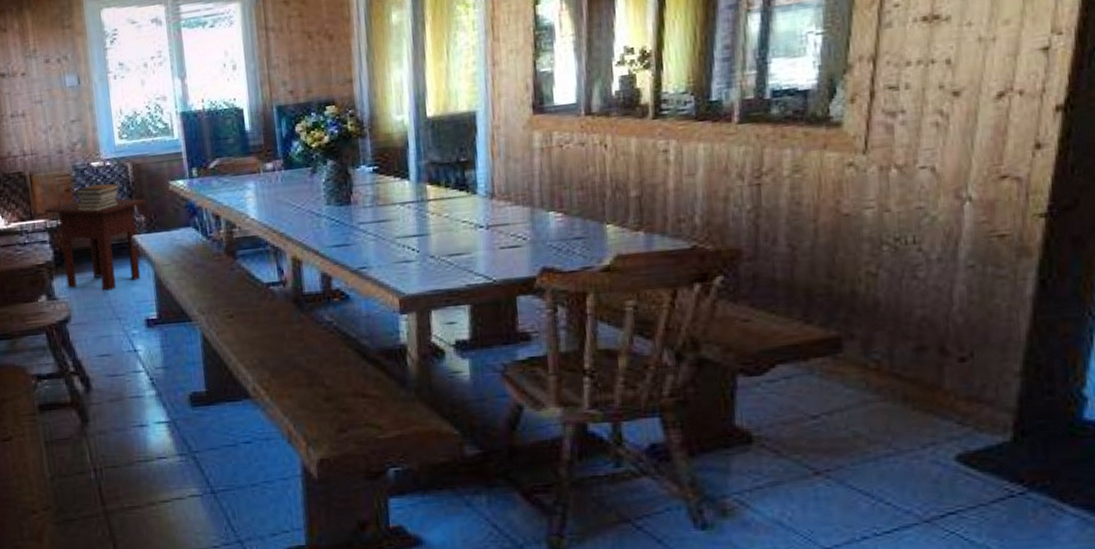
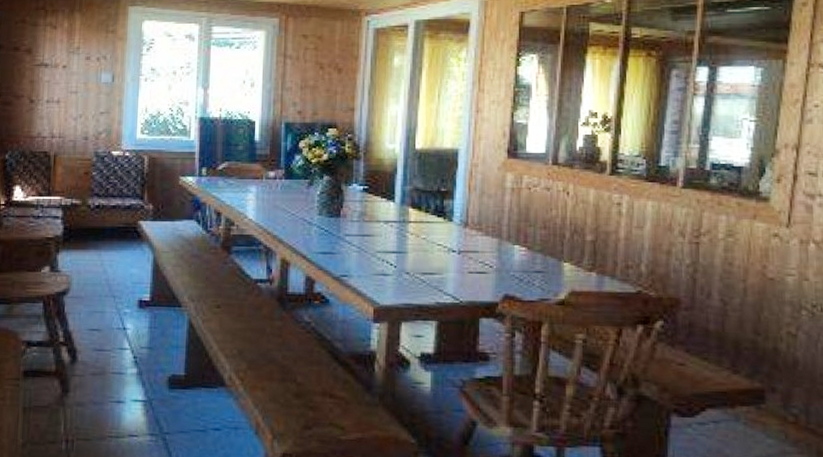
side table: present [44,198,146,291] -> none [62,184,157,269]
book stack: present [74,183,120,212] -> none [91,170,135,196]

